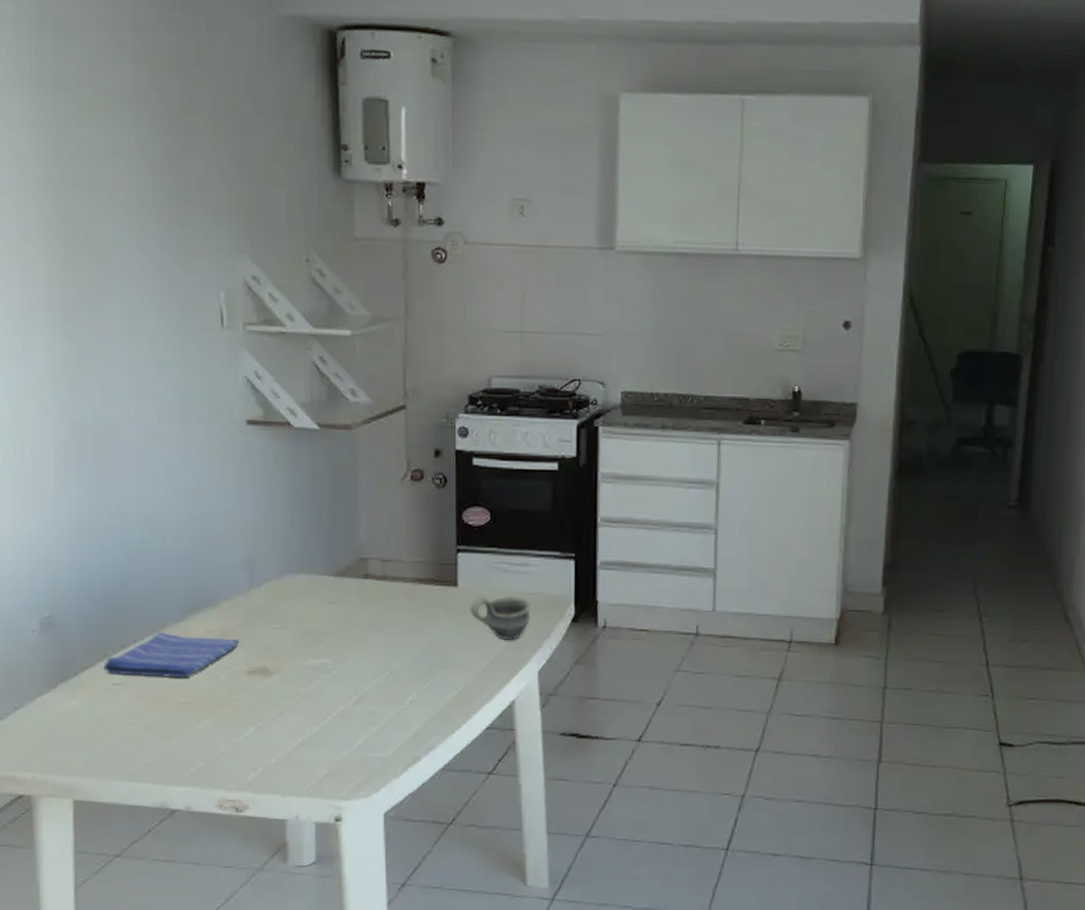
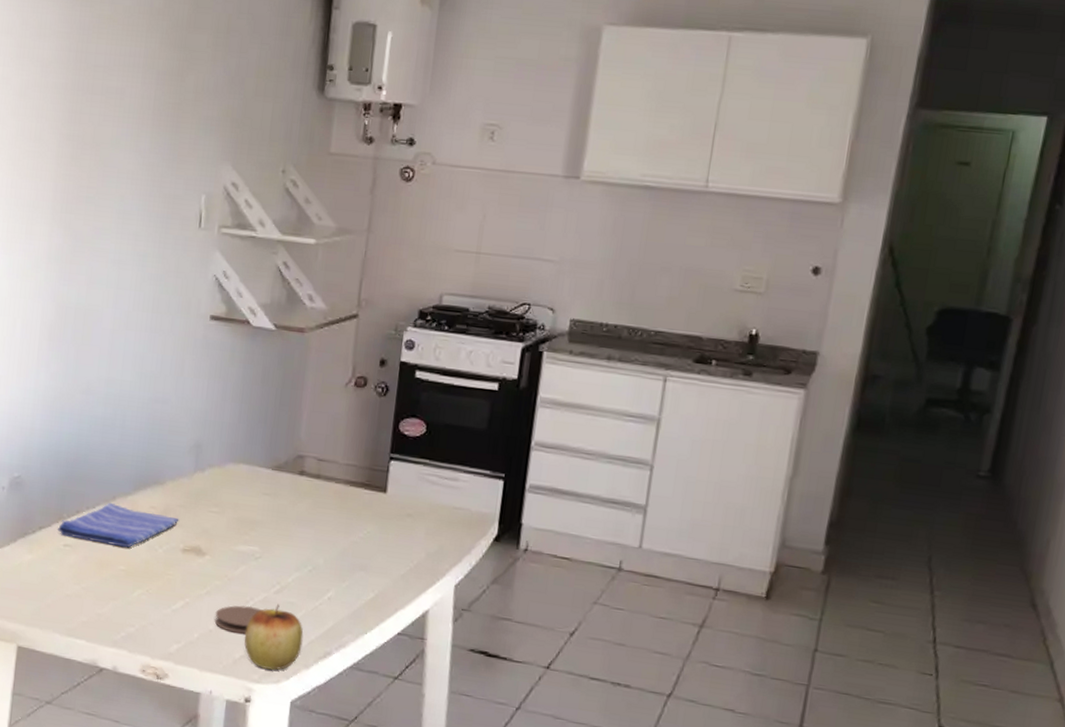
coaster: none [292,721,342,751] -> present [214,605,262,634]
apple: none [326,714,389,784] -> present [244,603,304,670]
cup: present [470,595,532,641] -> none [395,505,456,552]

